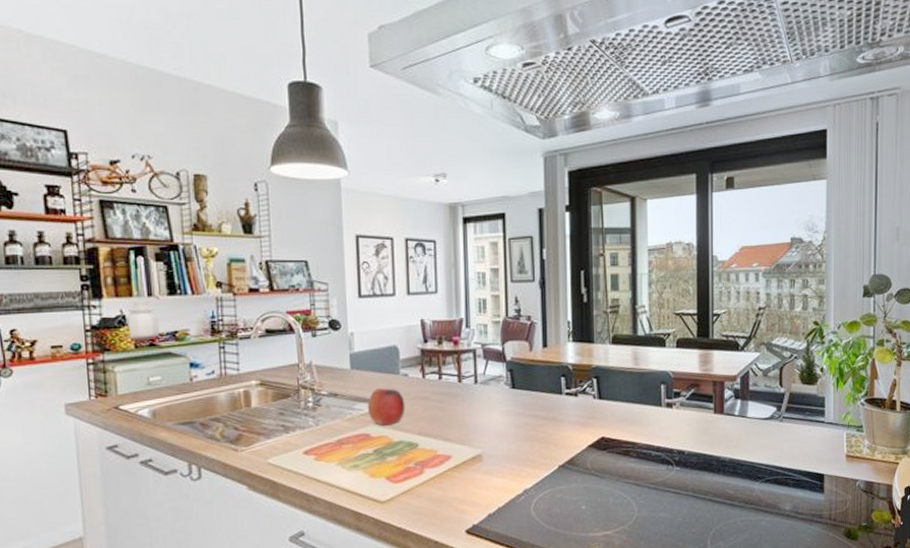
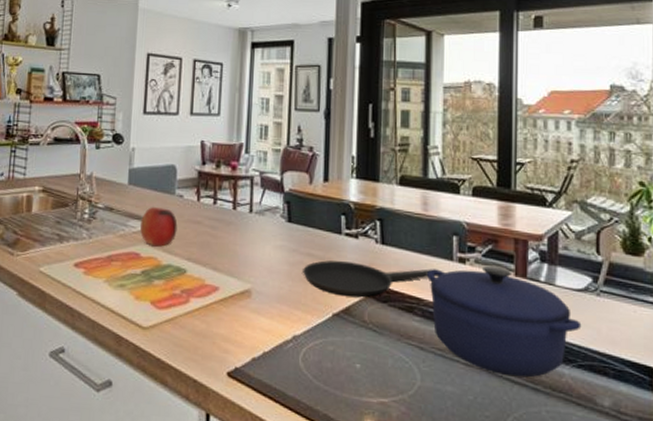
frying pan: none [529,416,649,450] -> present [303,260,437,298]
cooking pot: none [639,406,768,497] -> present [426,265,582,378]

